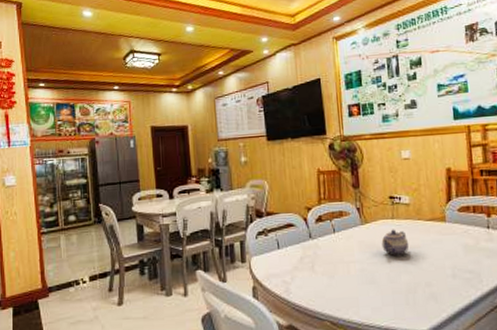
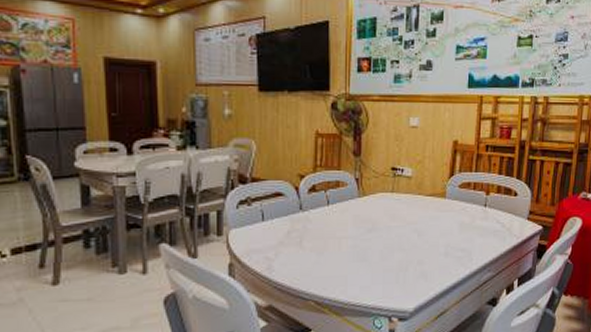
teapot: present [381,229,409,257] -> none [378,203,406,233]

